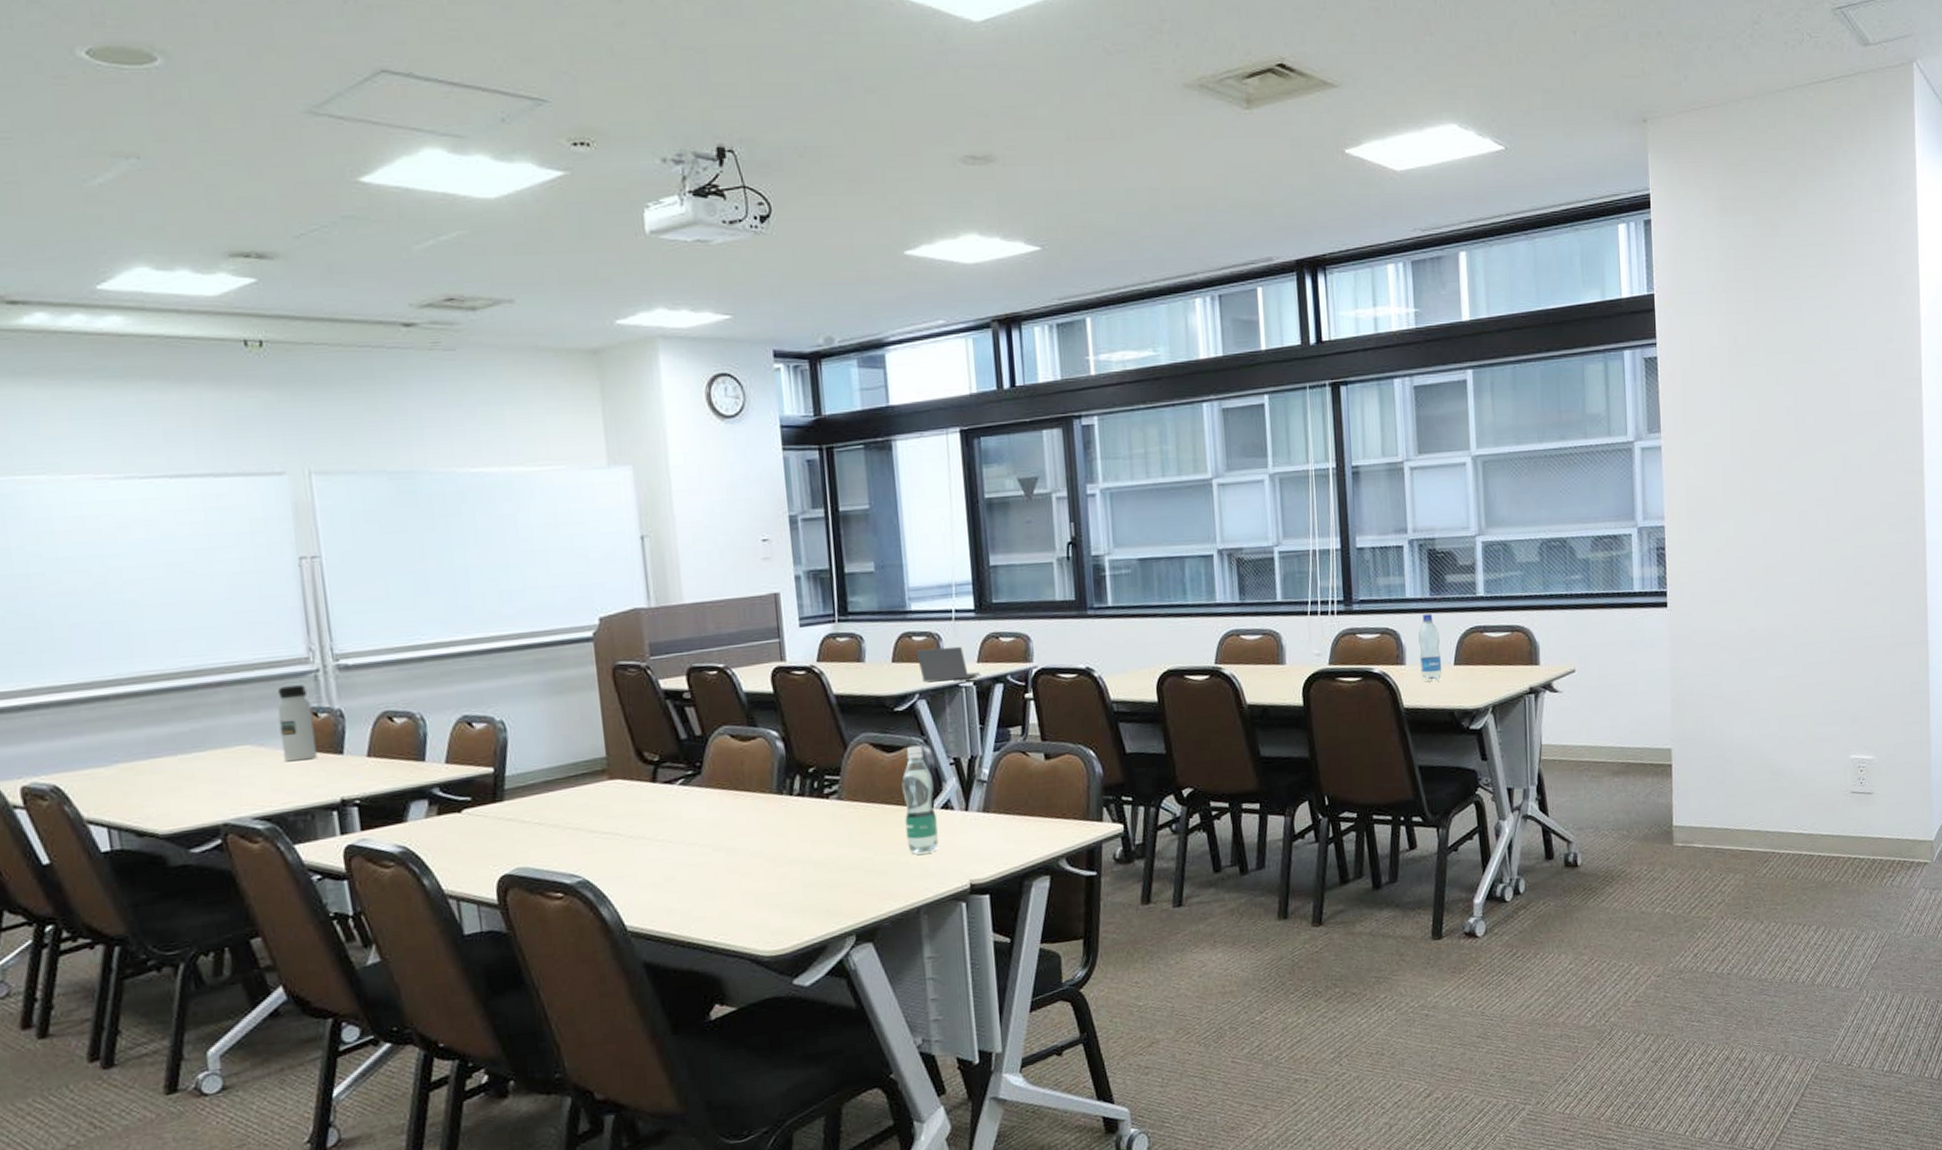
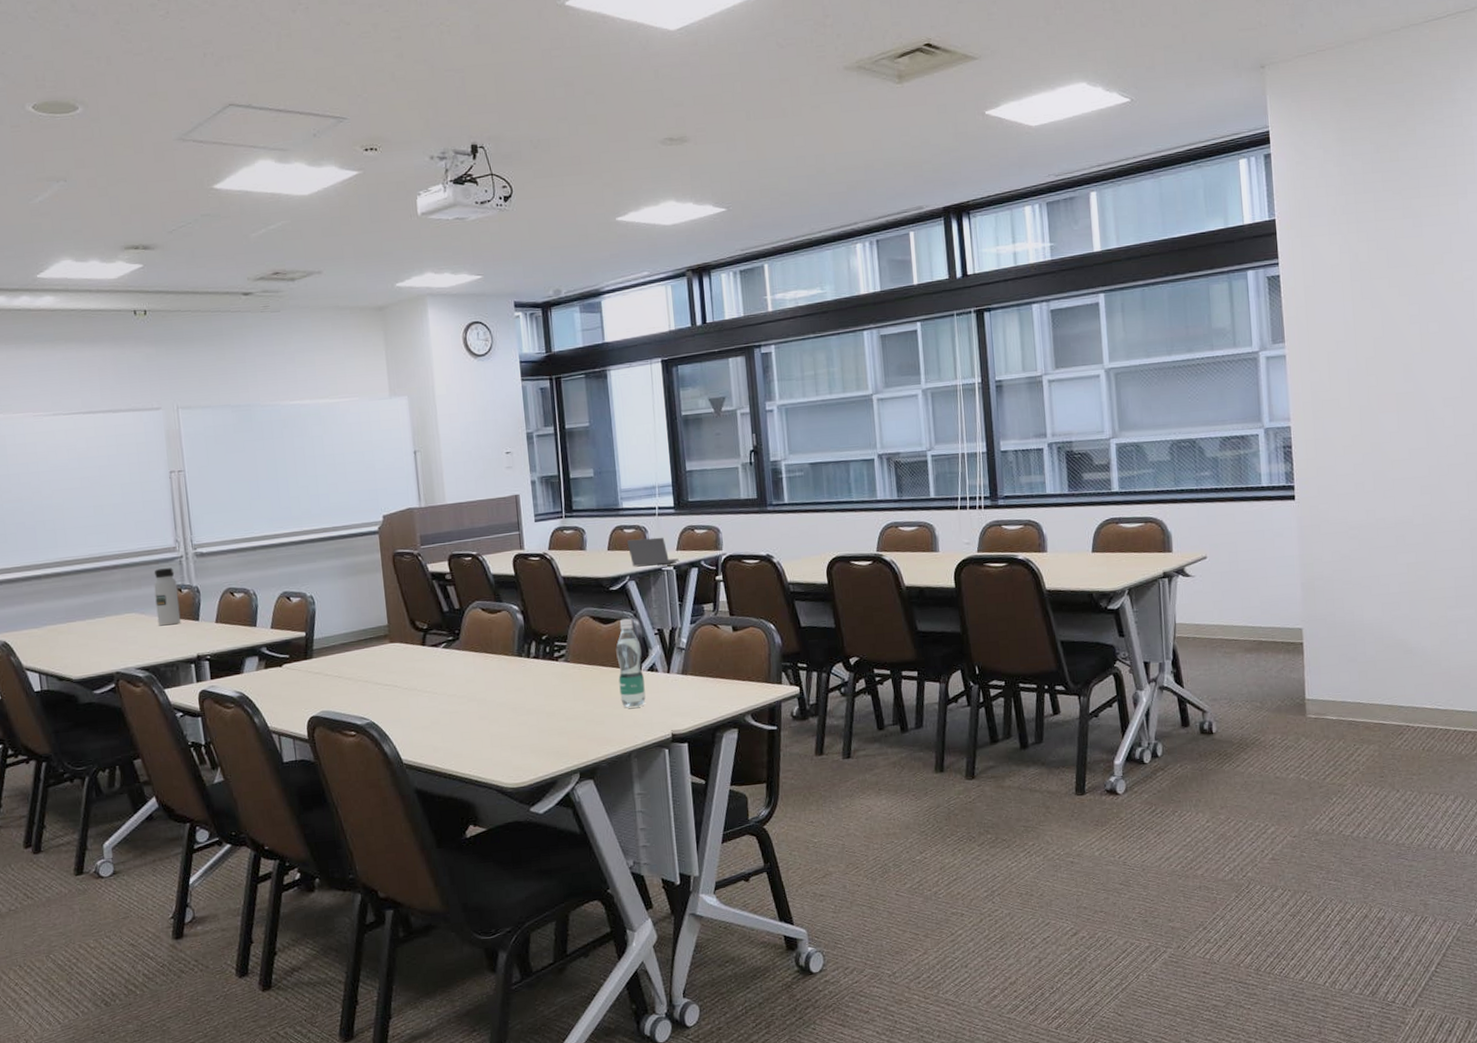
bottle: present [1418,614,1442,682] -> none [1058,507,1081,567]

